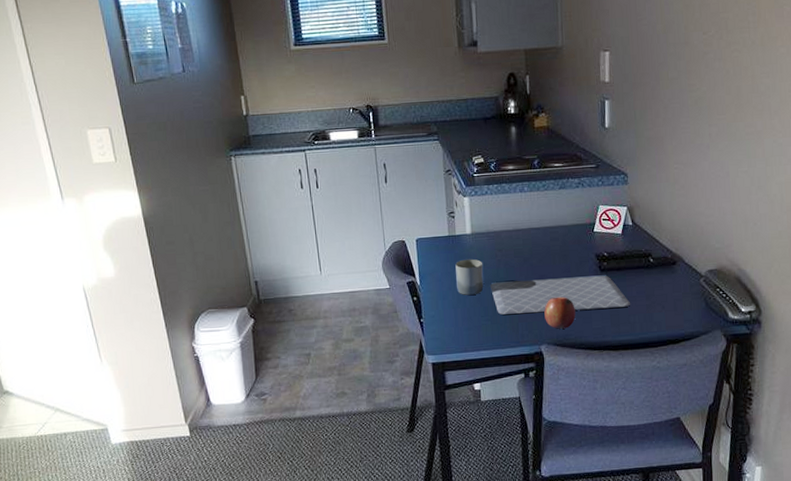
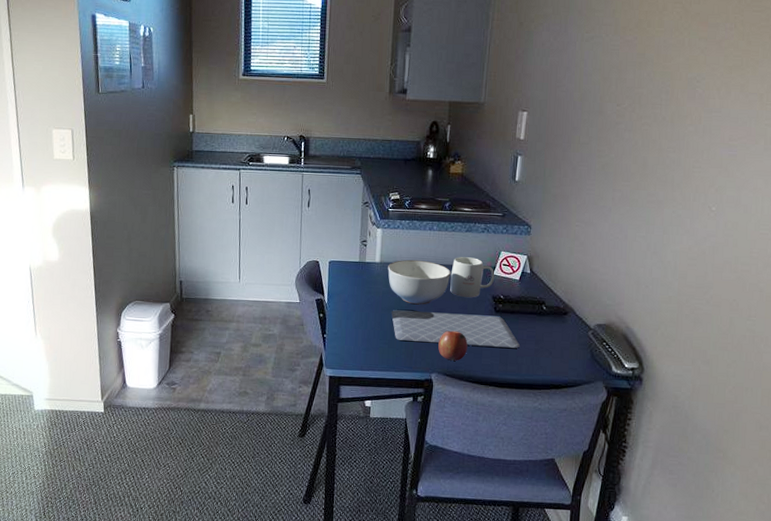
cup: present [455,259,484,295] -> none [360,285,388,319]
bowl: none [480,225,549,275] -> present [388,259,451,305]
mug: none [548,216,596,260] -> present [450,257,495,298]

